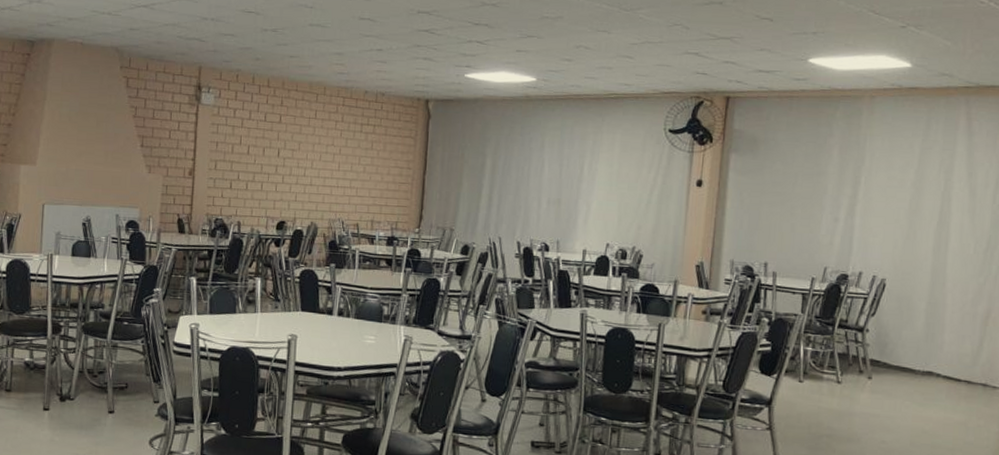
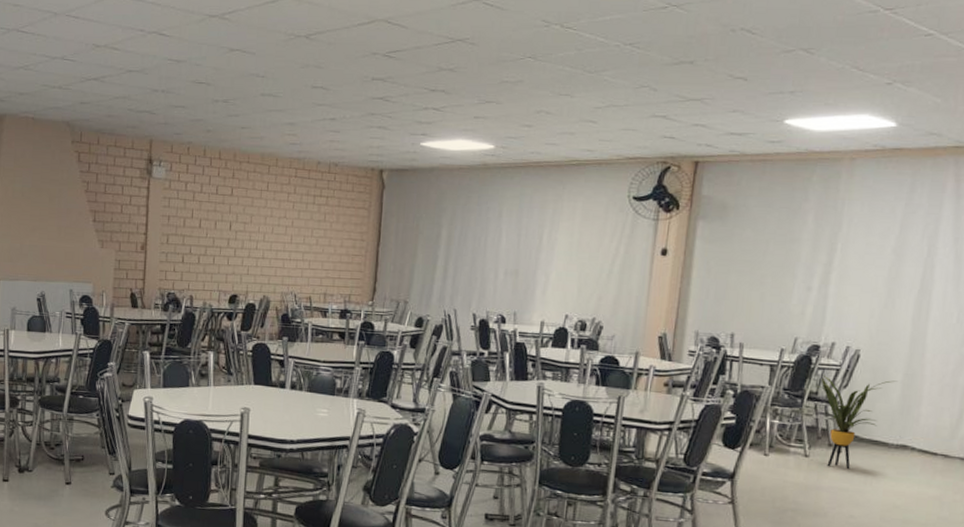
house plant: none [844,303,921,396] -> present [814,375,897,470]

